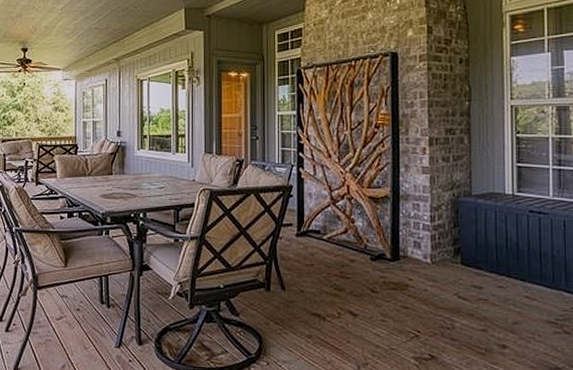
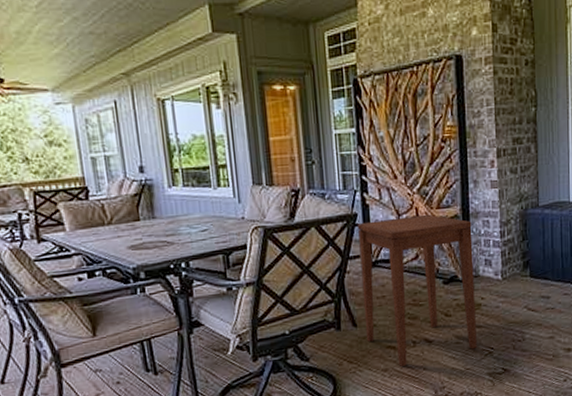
side table: none [291,192,403,336] -> present [357,214,477,366]

